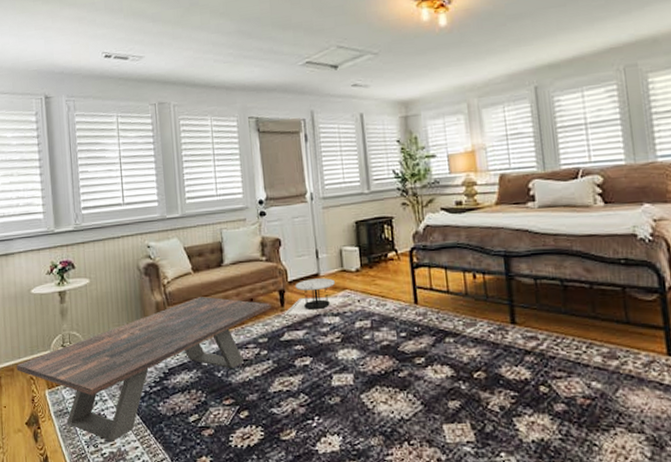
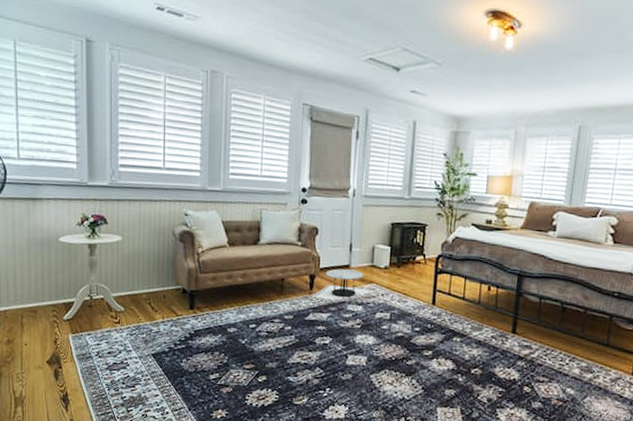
coffee table: present [16,296,272,443] -> none [40,269,301,389]

